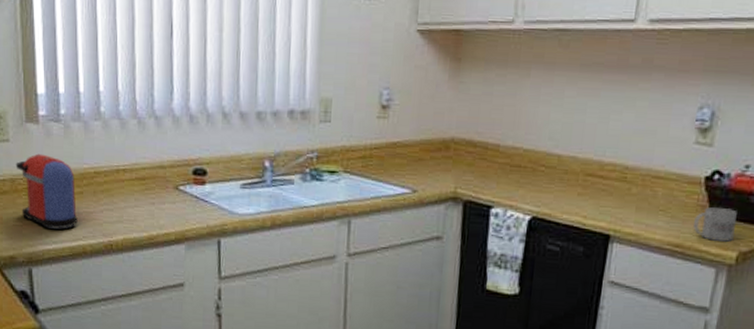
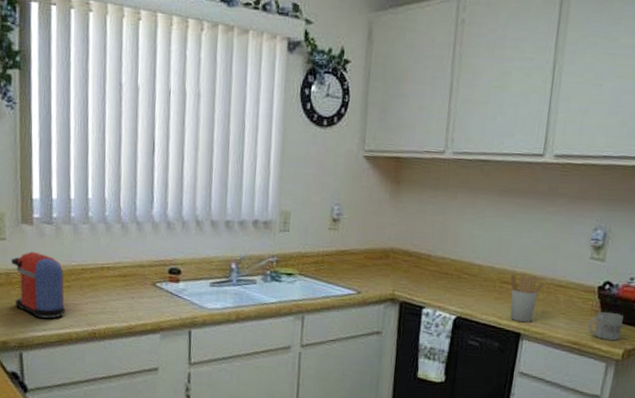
utensil holder: none [596,165,638,222] -> present [510,275,544,323]

